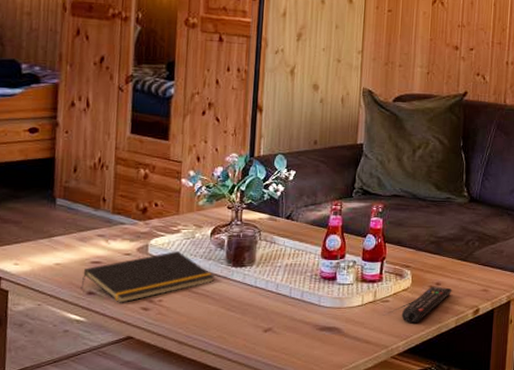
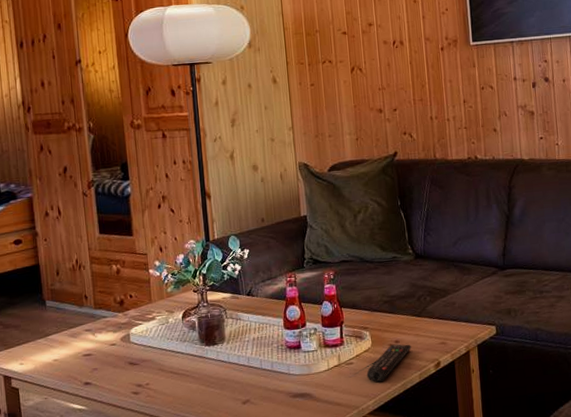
notepad: present [80,251,215,303] -> none [78,337,192,390]

